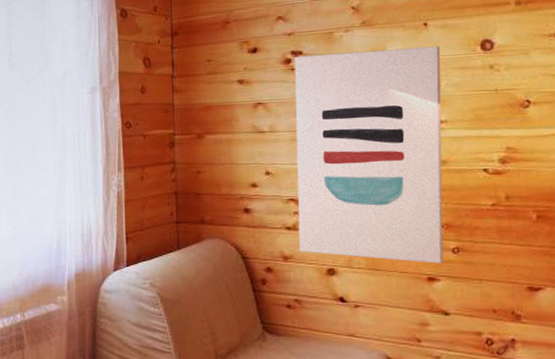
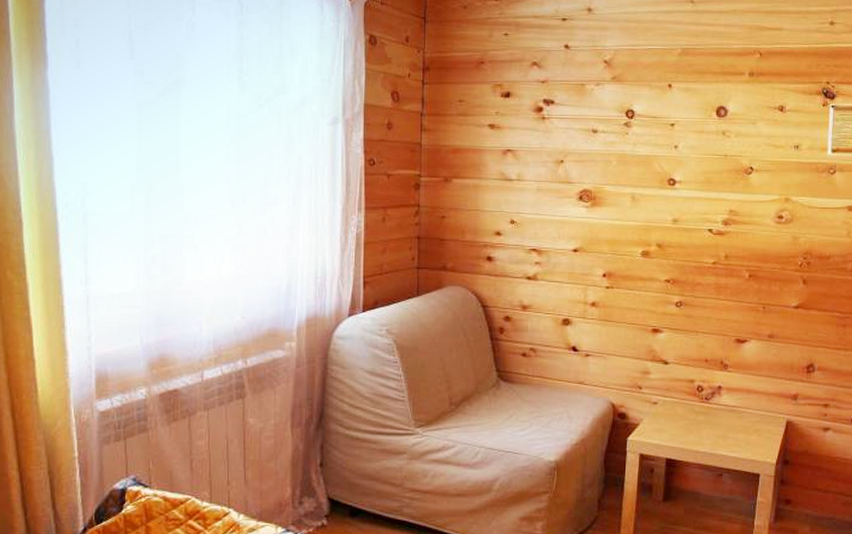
wall art: present [294,46,444,264] -> none [538,105,681,316]

